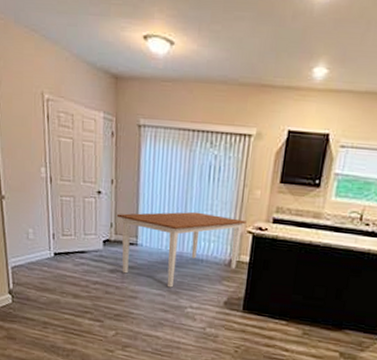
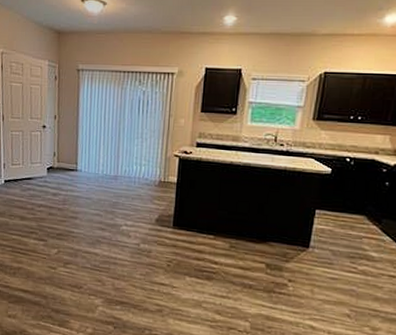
dining table: present [116,211,246,288] -> none [59,140,173,208]

